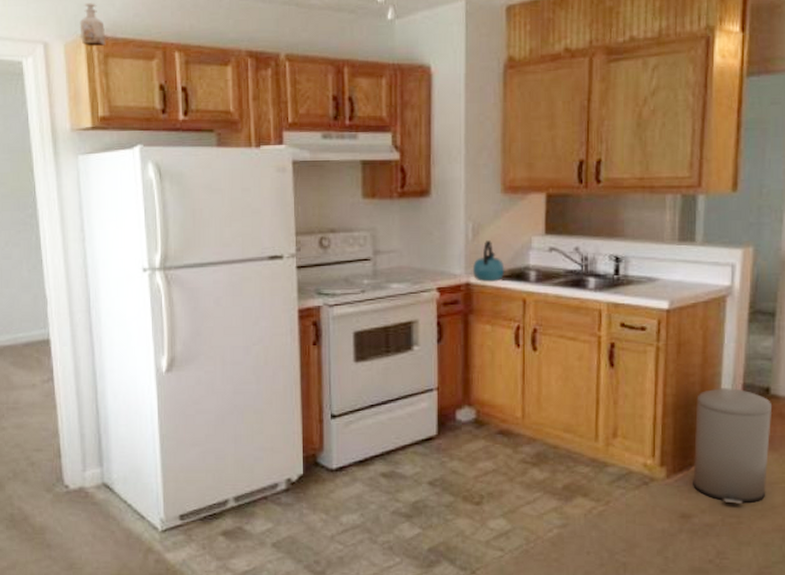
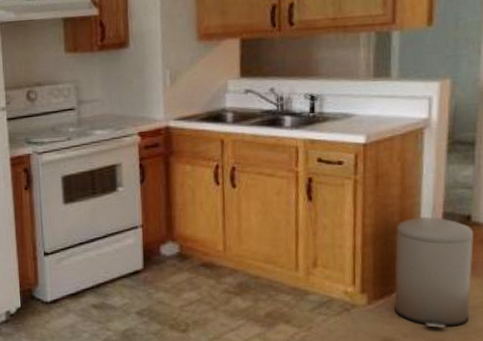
kettle: present [472,240,505,282] -> none [171,86,203,125]

